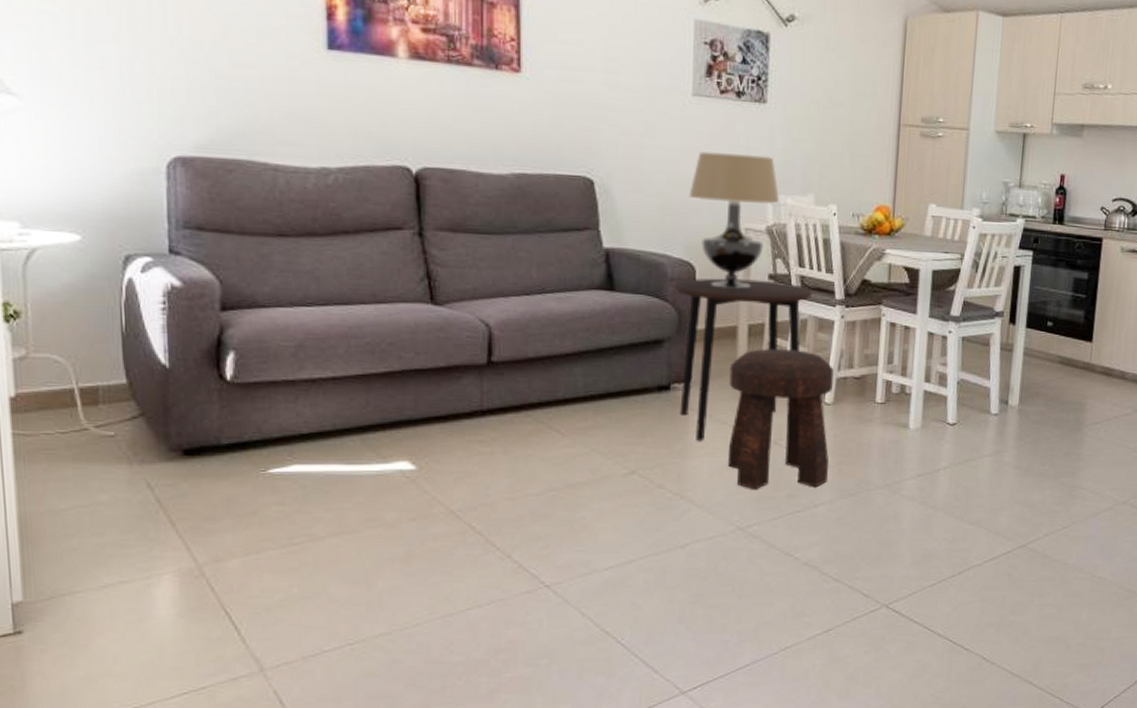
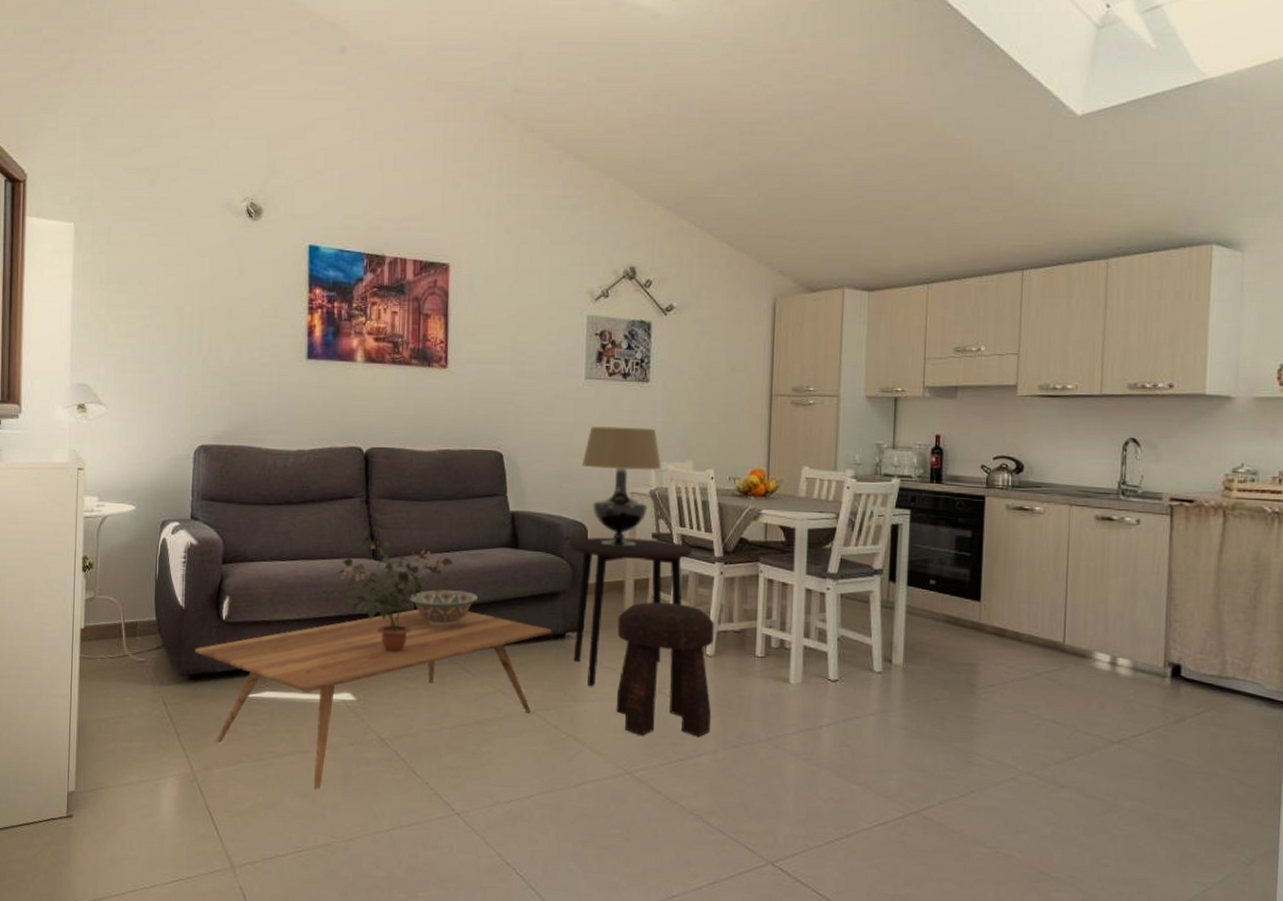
coffee table: none [189,361,656,575] -> present [195,609,553,790]
potted plant: none [381,281,535,413] -> present [335,540,454,652]
decorative bowl: none [480,339,567,381] -> present [409,590,479,627]

